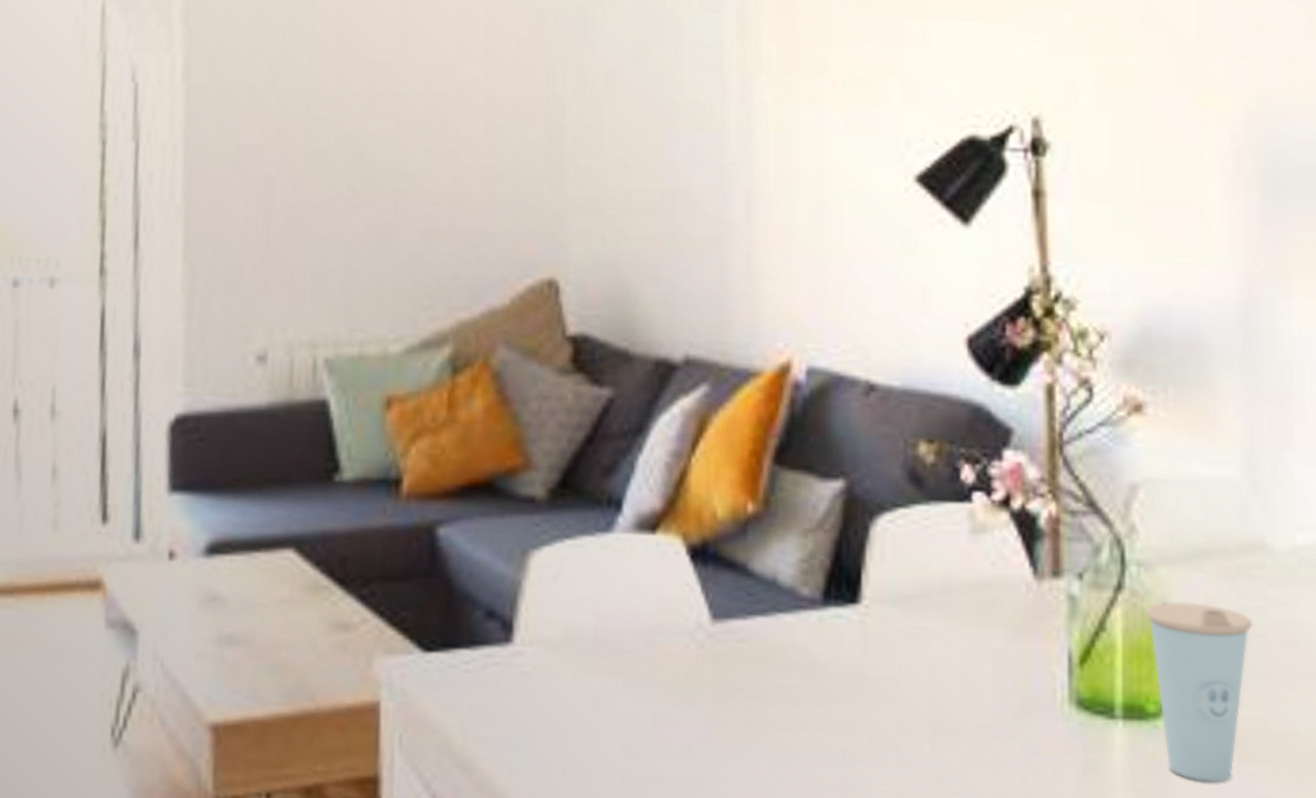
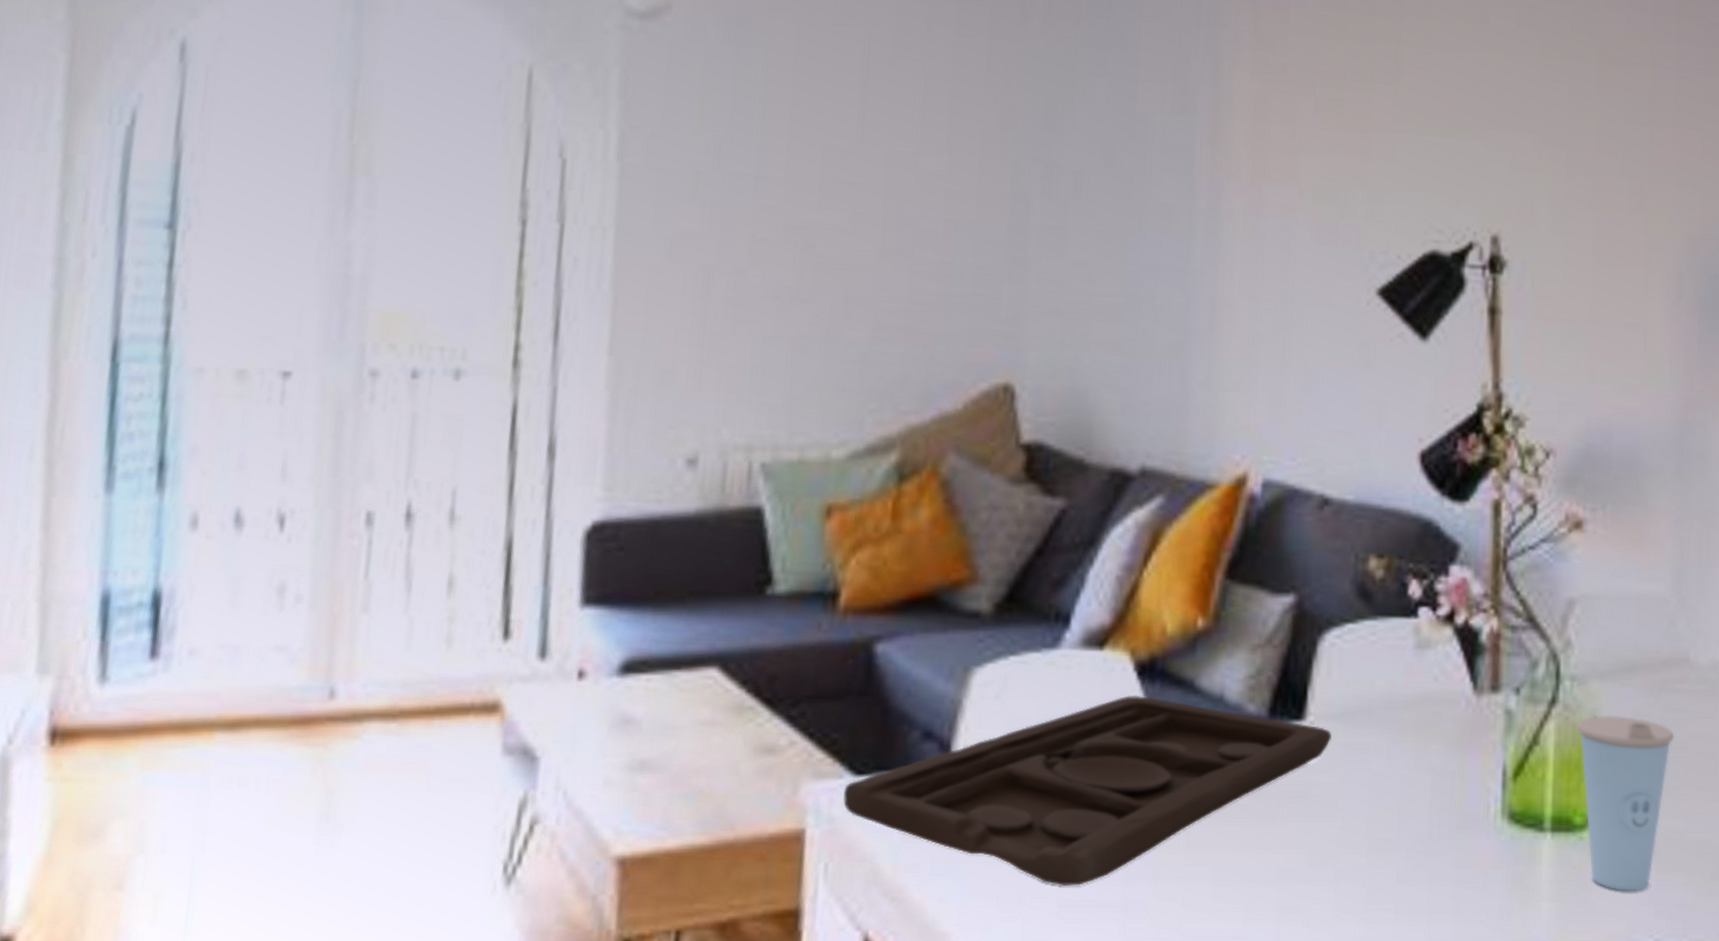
decorative tray: none [414,578,888,761] -> present [843,695,1331,885]

